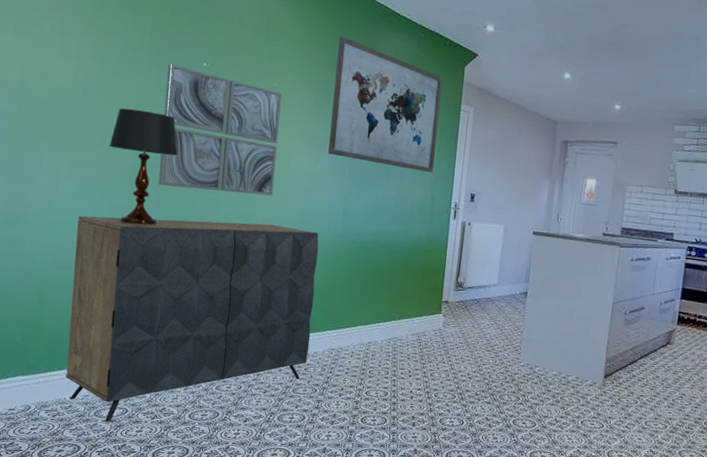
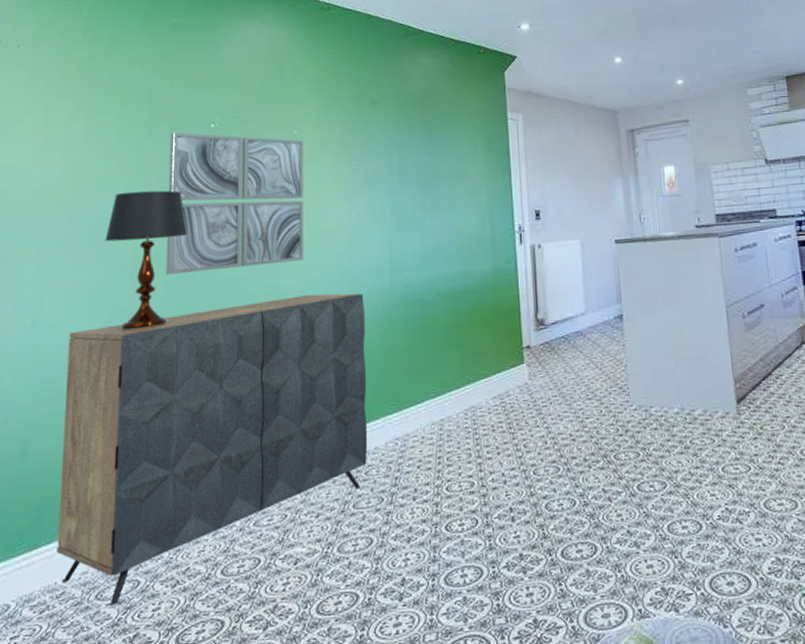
wall art: present [328,36,443,173] -> none [361,66,488,199]

